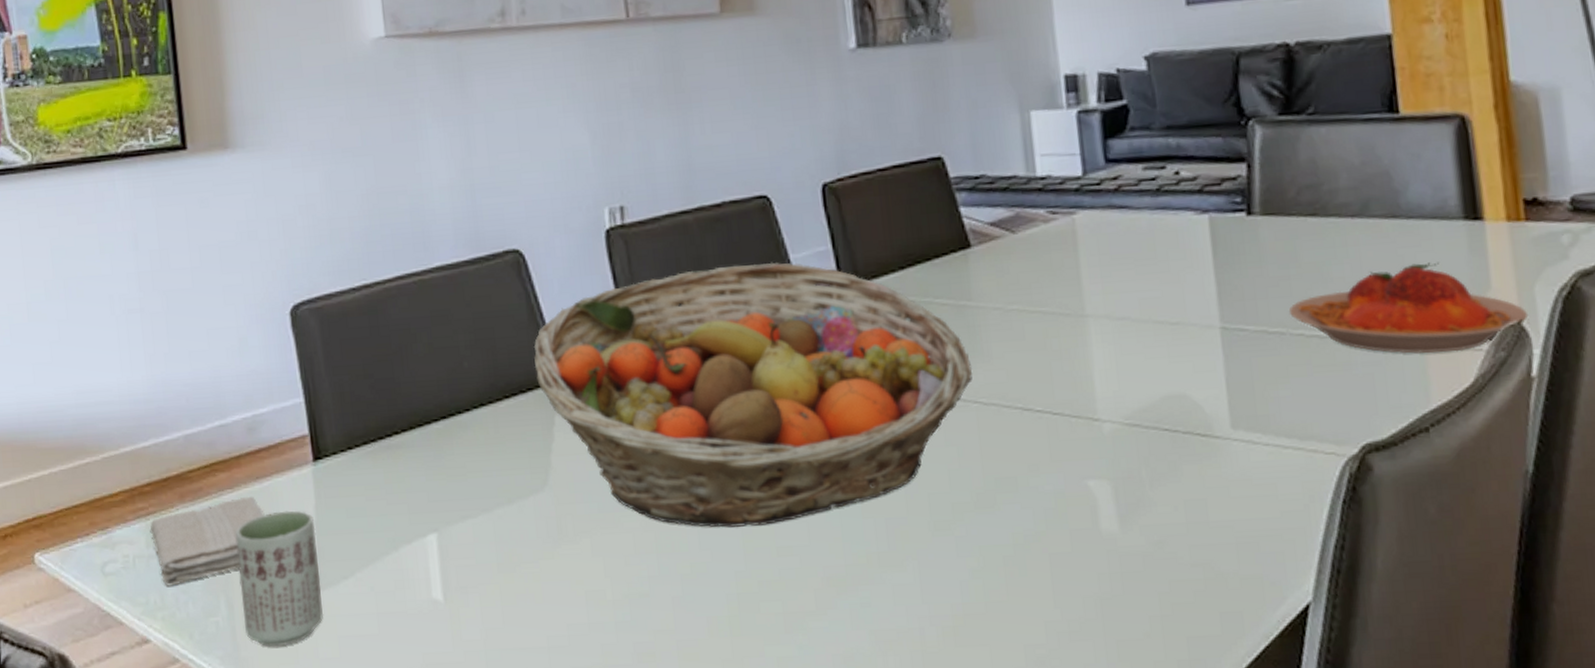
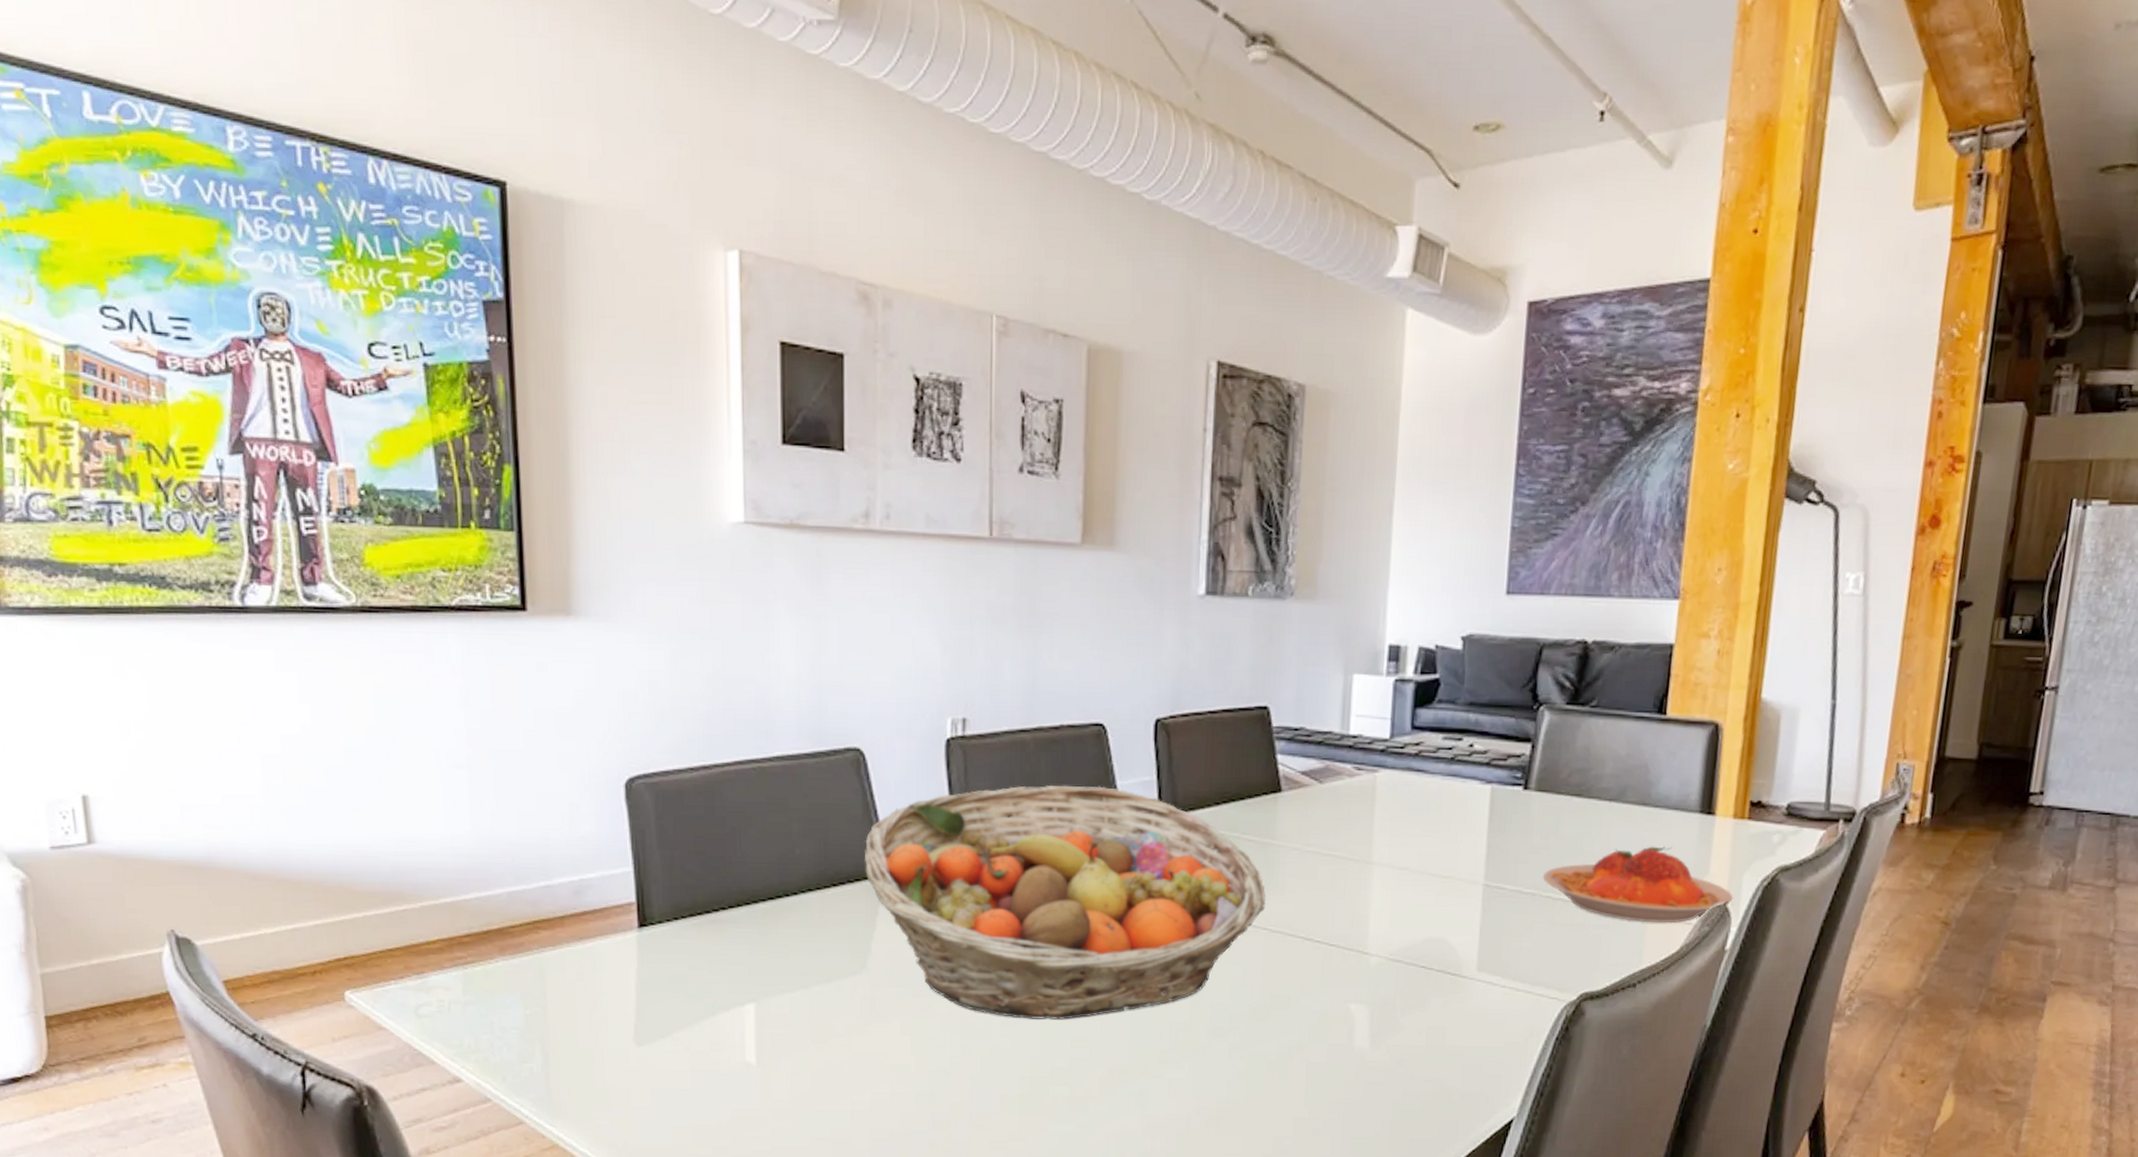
washcloth: present [150,496,265,586] -> none [467,955,586,1032]
cup: present [235,510,324,648] -> none [555,971,639,1094]

